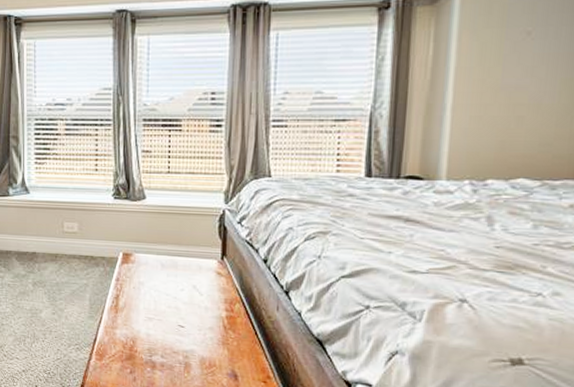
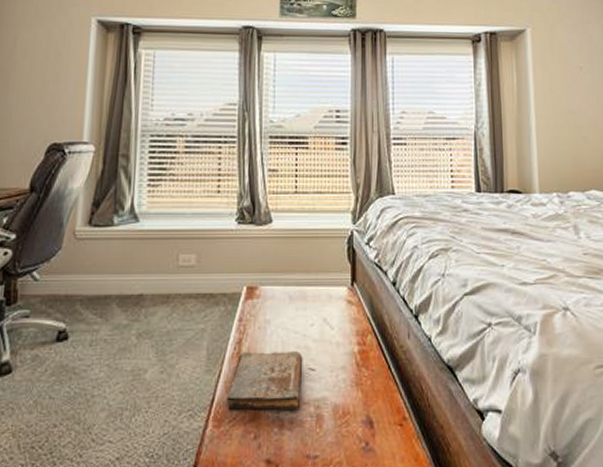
book: none [106,306,173,357] -> present [226,351,303,411]

